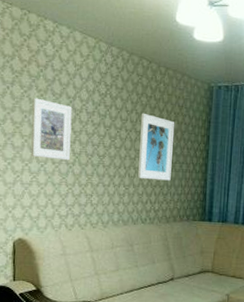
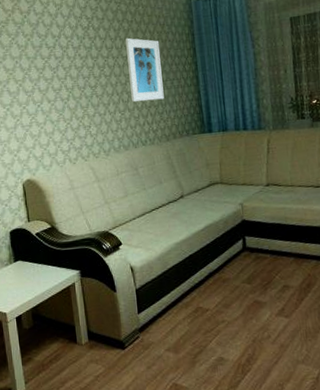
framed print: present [31,98,73,161] -> none [21,43,64,99]

